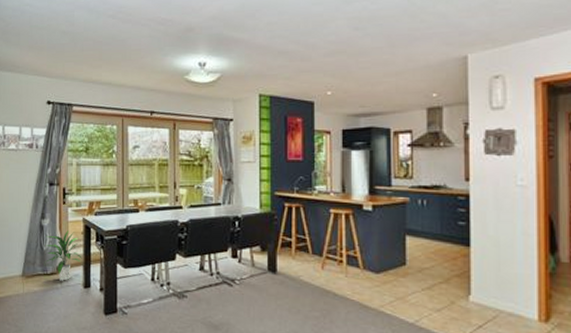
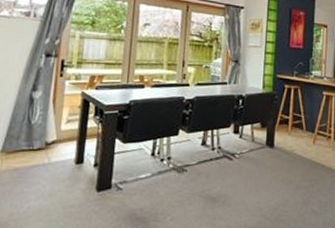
indoor plant: present [45,230,82,281] -> none [32,104,77,157]

